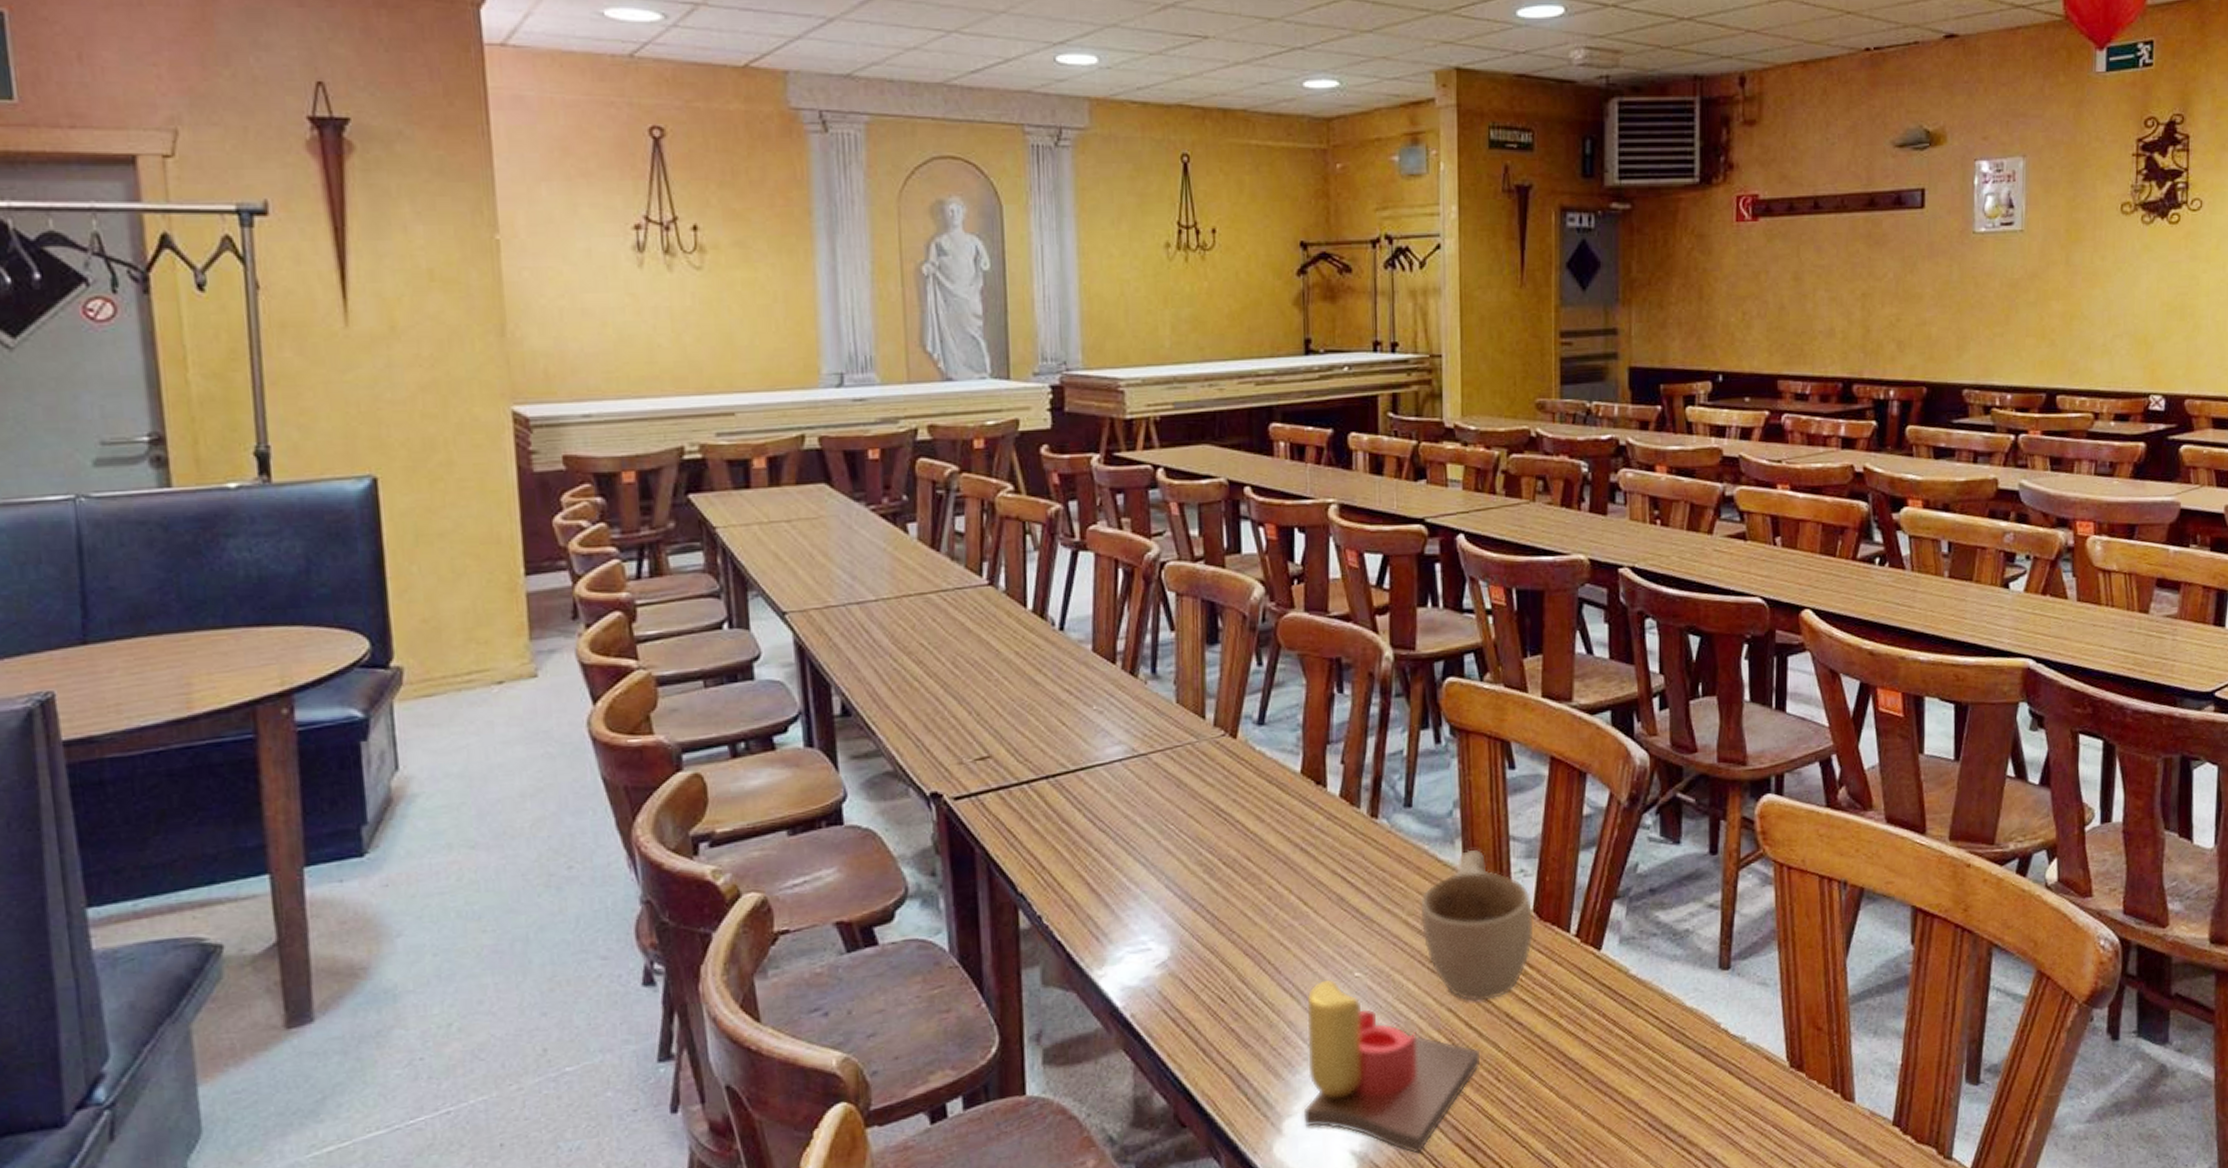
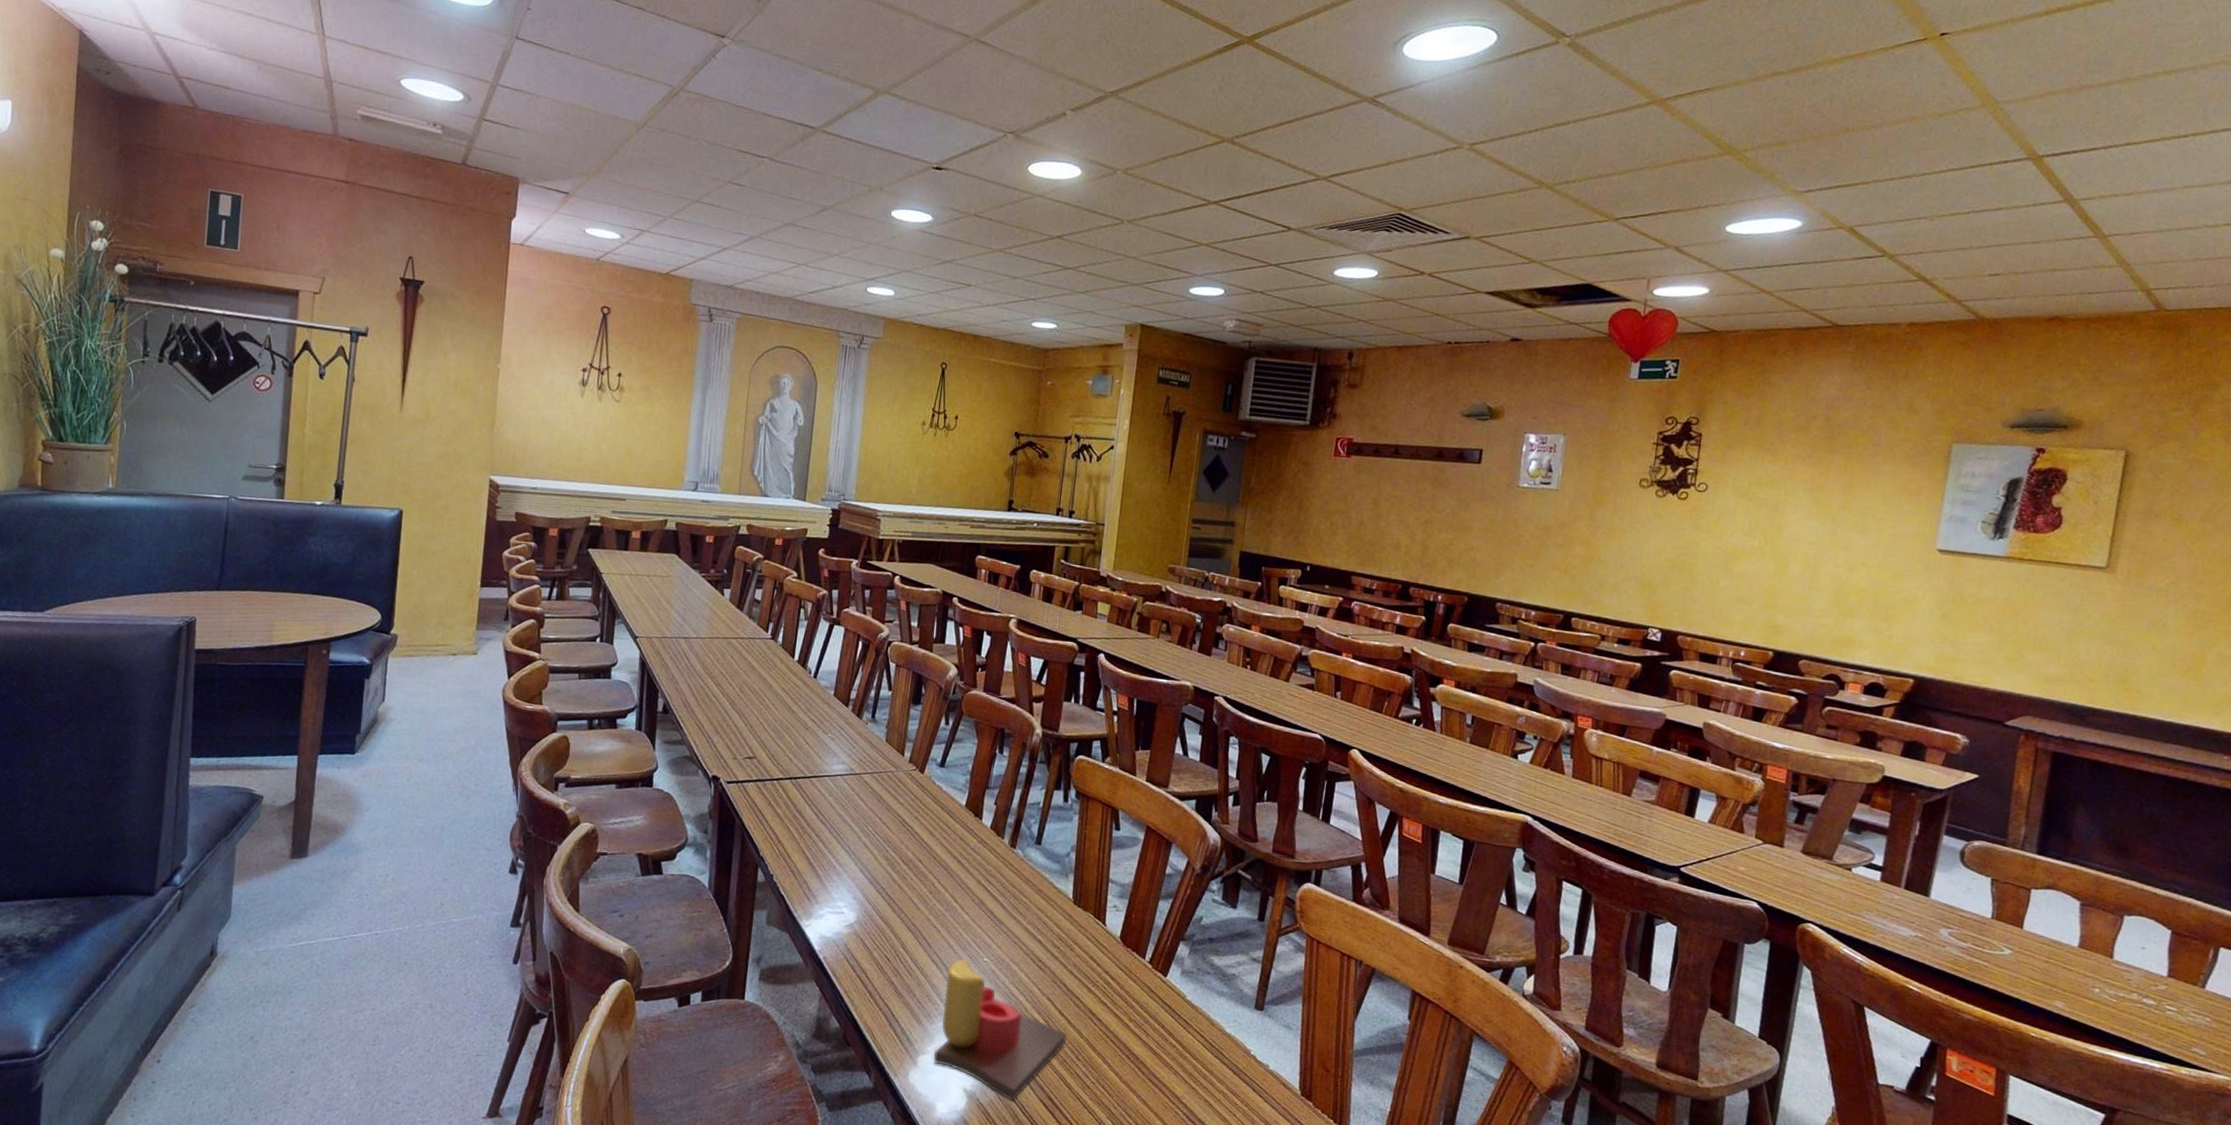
cup: present [1420,848,1534,1002] -> none [1036,883,1120,998]

